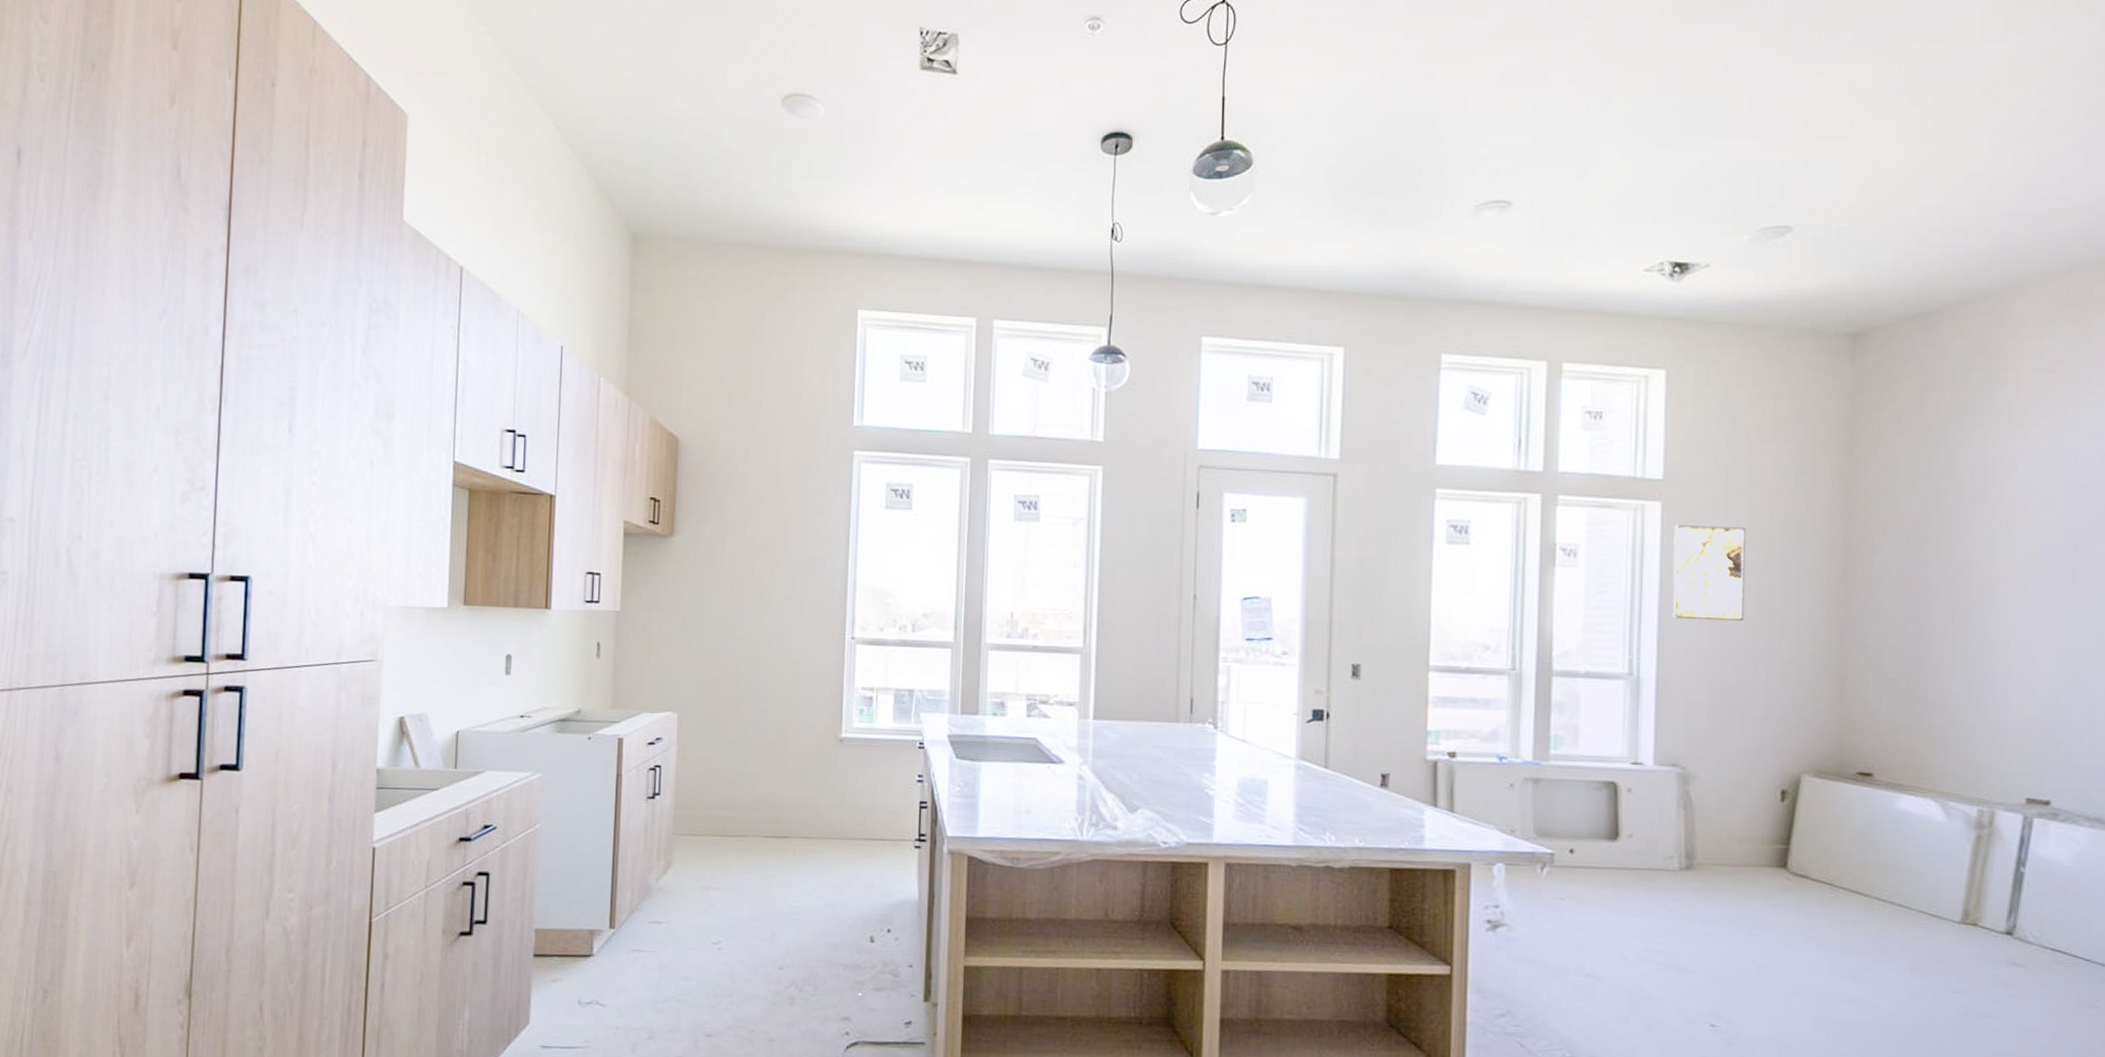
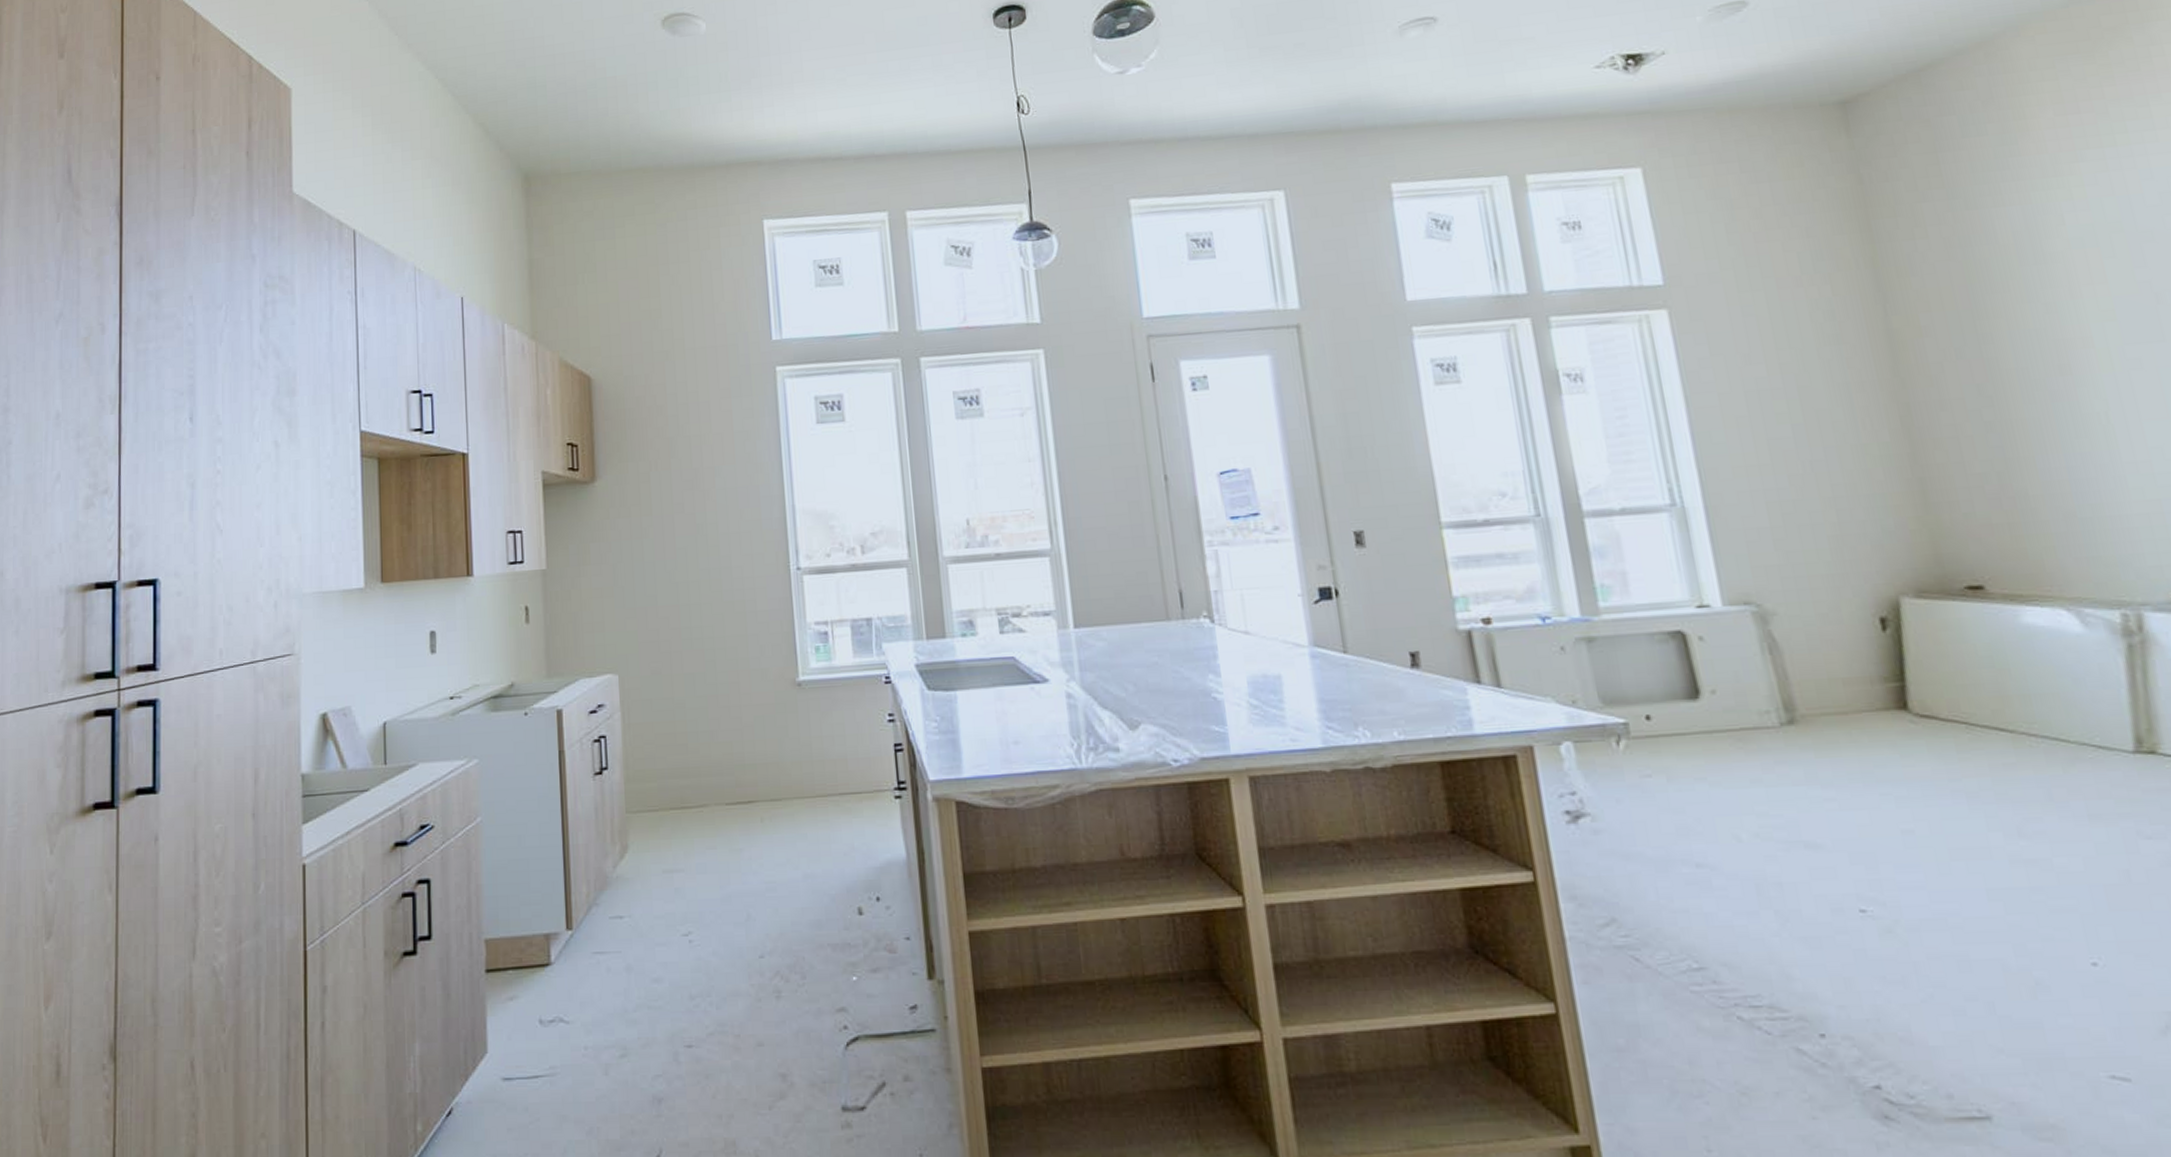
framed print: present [1671,524,1746,622] -> none [1687,325,1791,437]

